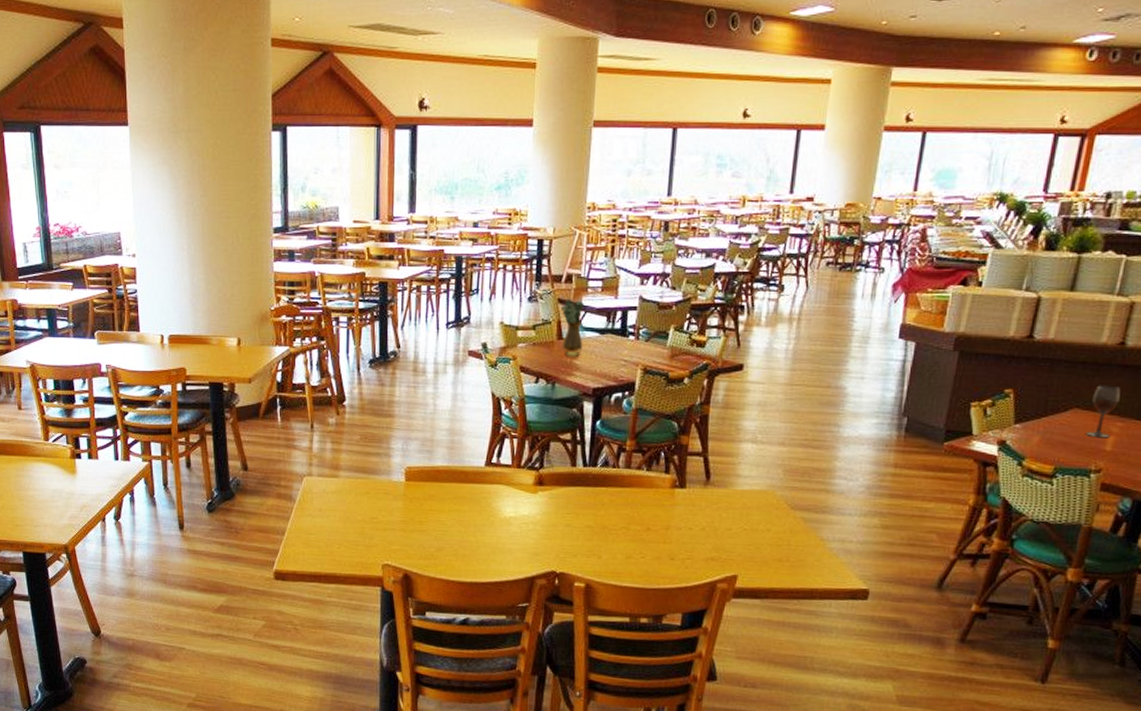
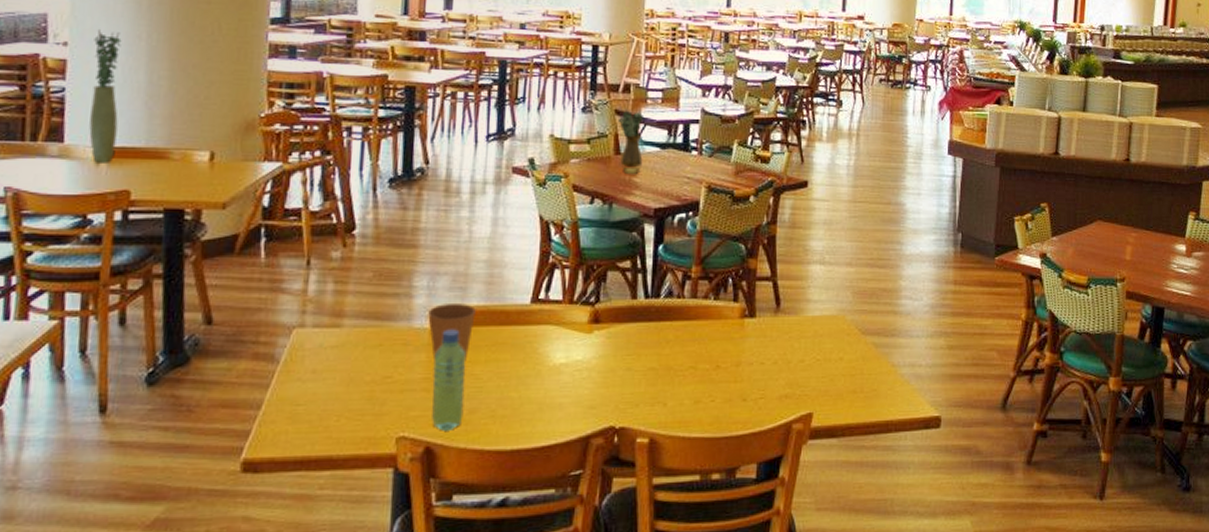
vase: none [152,243,173,347] -> present [89,30,122,163]
cup: none [403,463,440,510] -> present [428,304,476,361]
water bottle: none [408,484,434,563] -> present [431,329,467,431]
wine glass: present [1086,385,1121,438] -> none [1110,198,1131,248]

